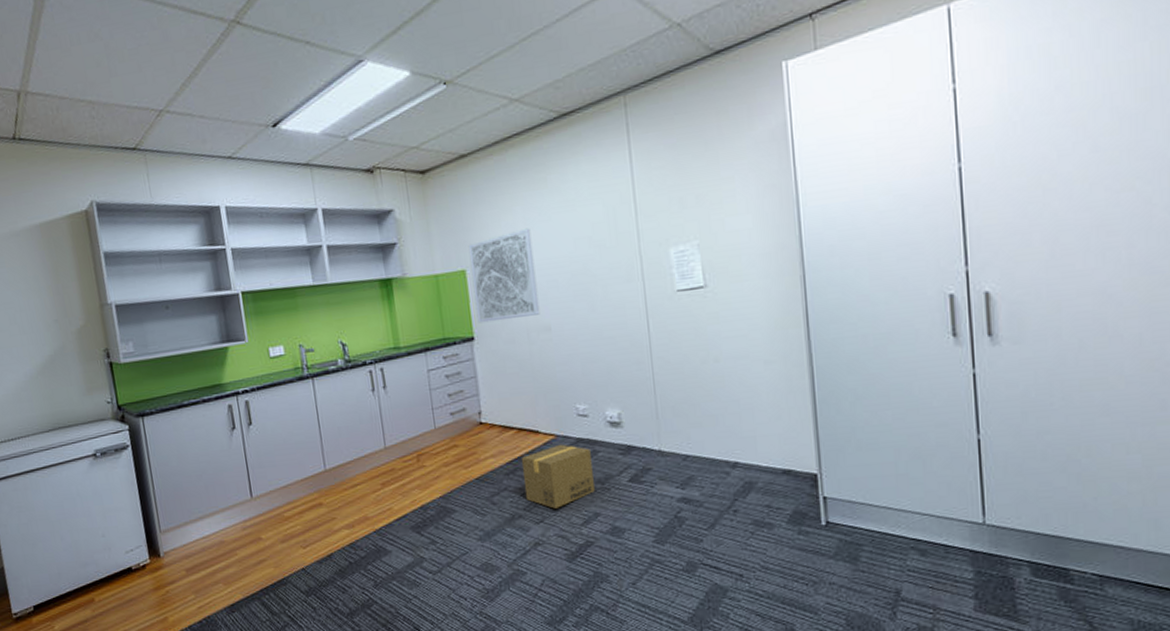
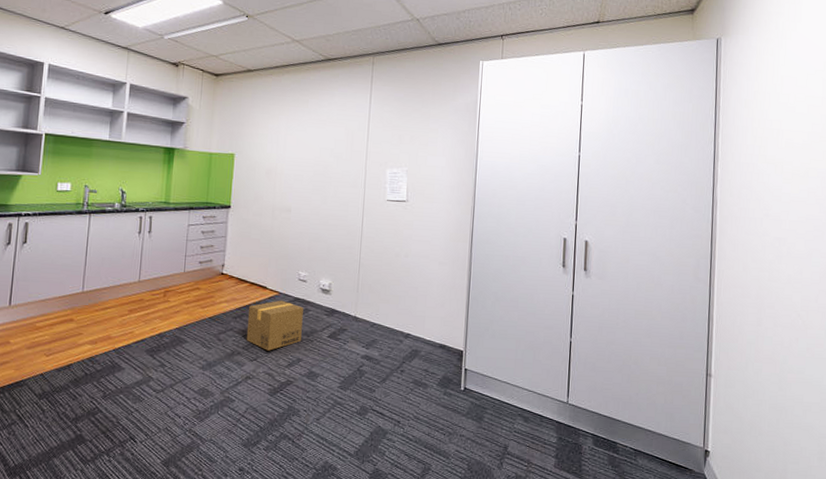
wall art: present [468,228,540,324] -> none [236,132,290,198]

